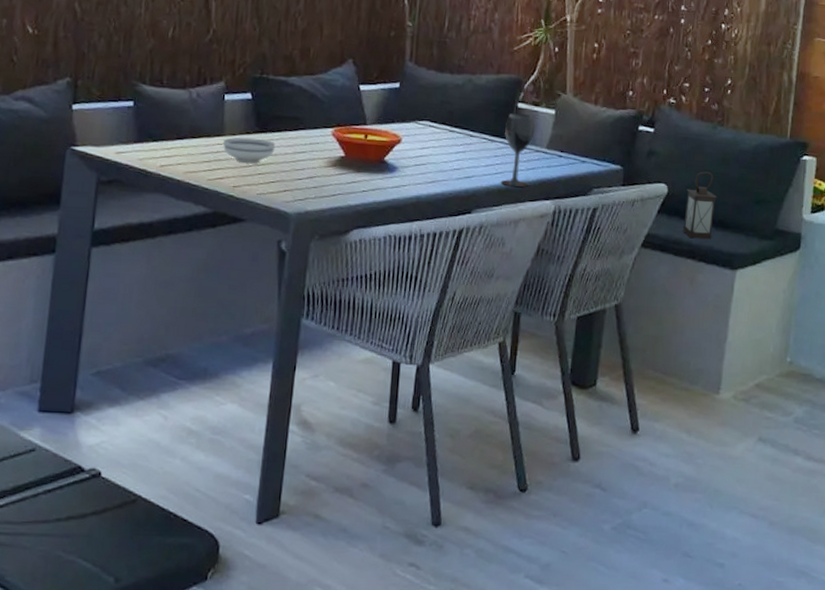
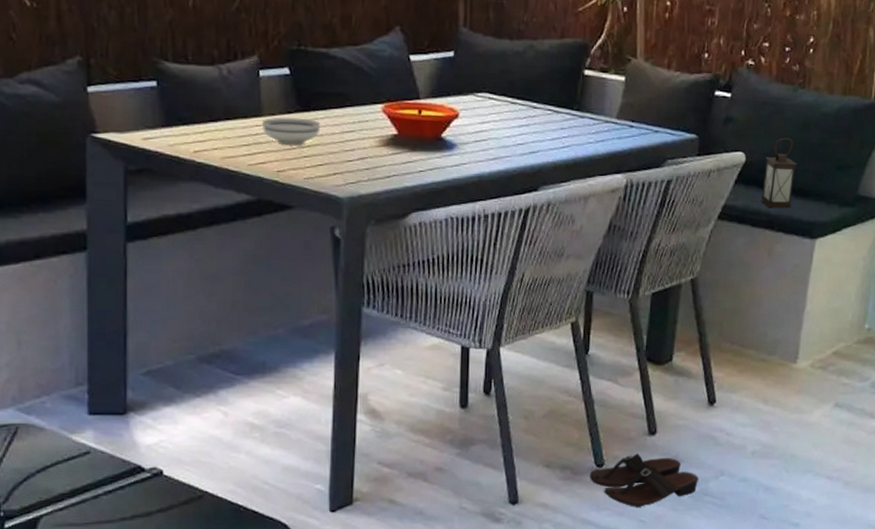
wine glass: present [500,112,535,187] -> none [568,80,604,161]
flip-flop: none [512,479,622,537] -> present [589,452,699,507]

